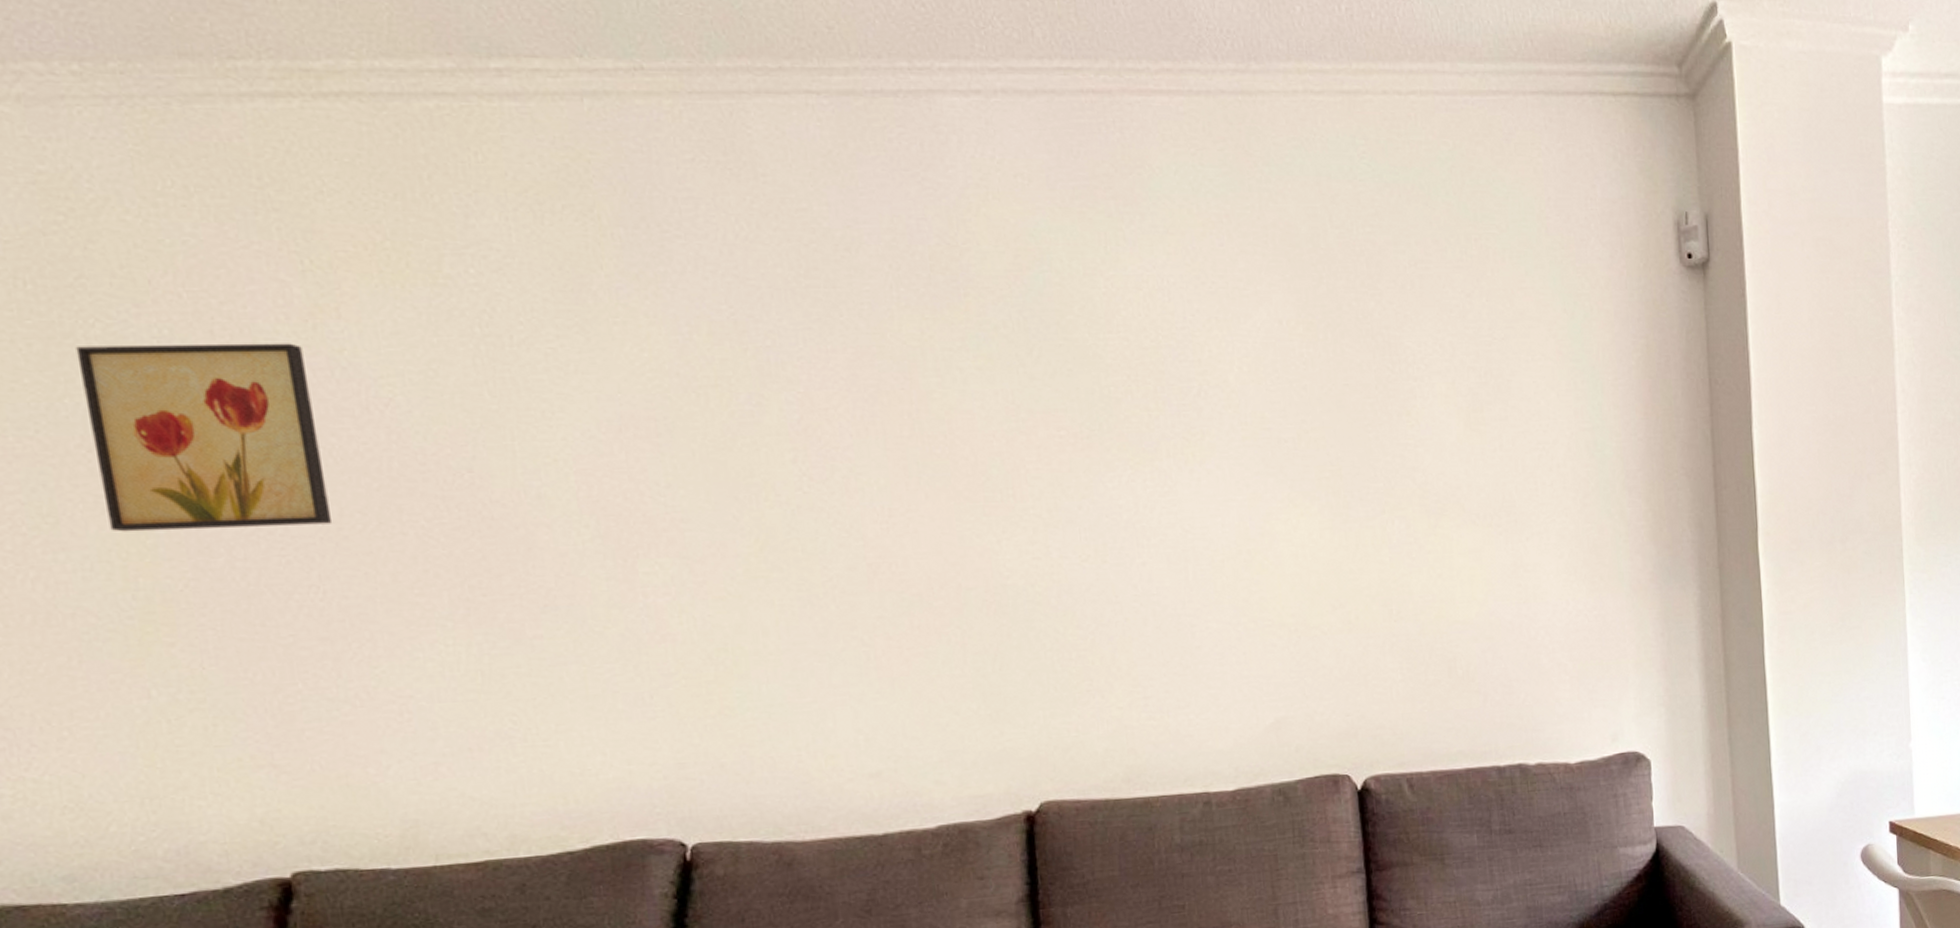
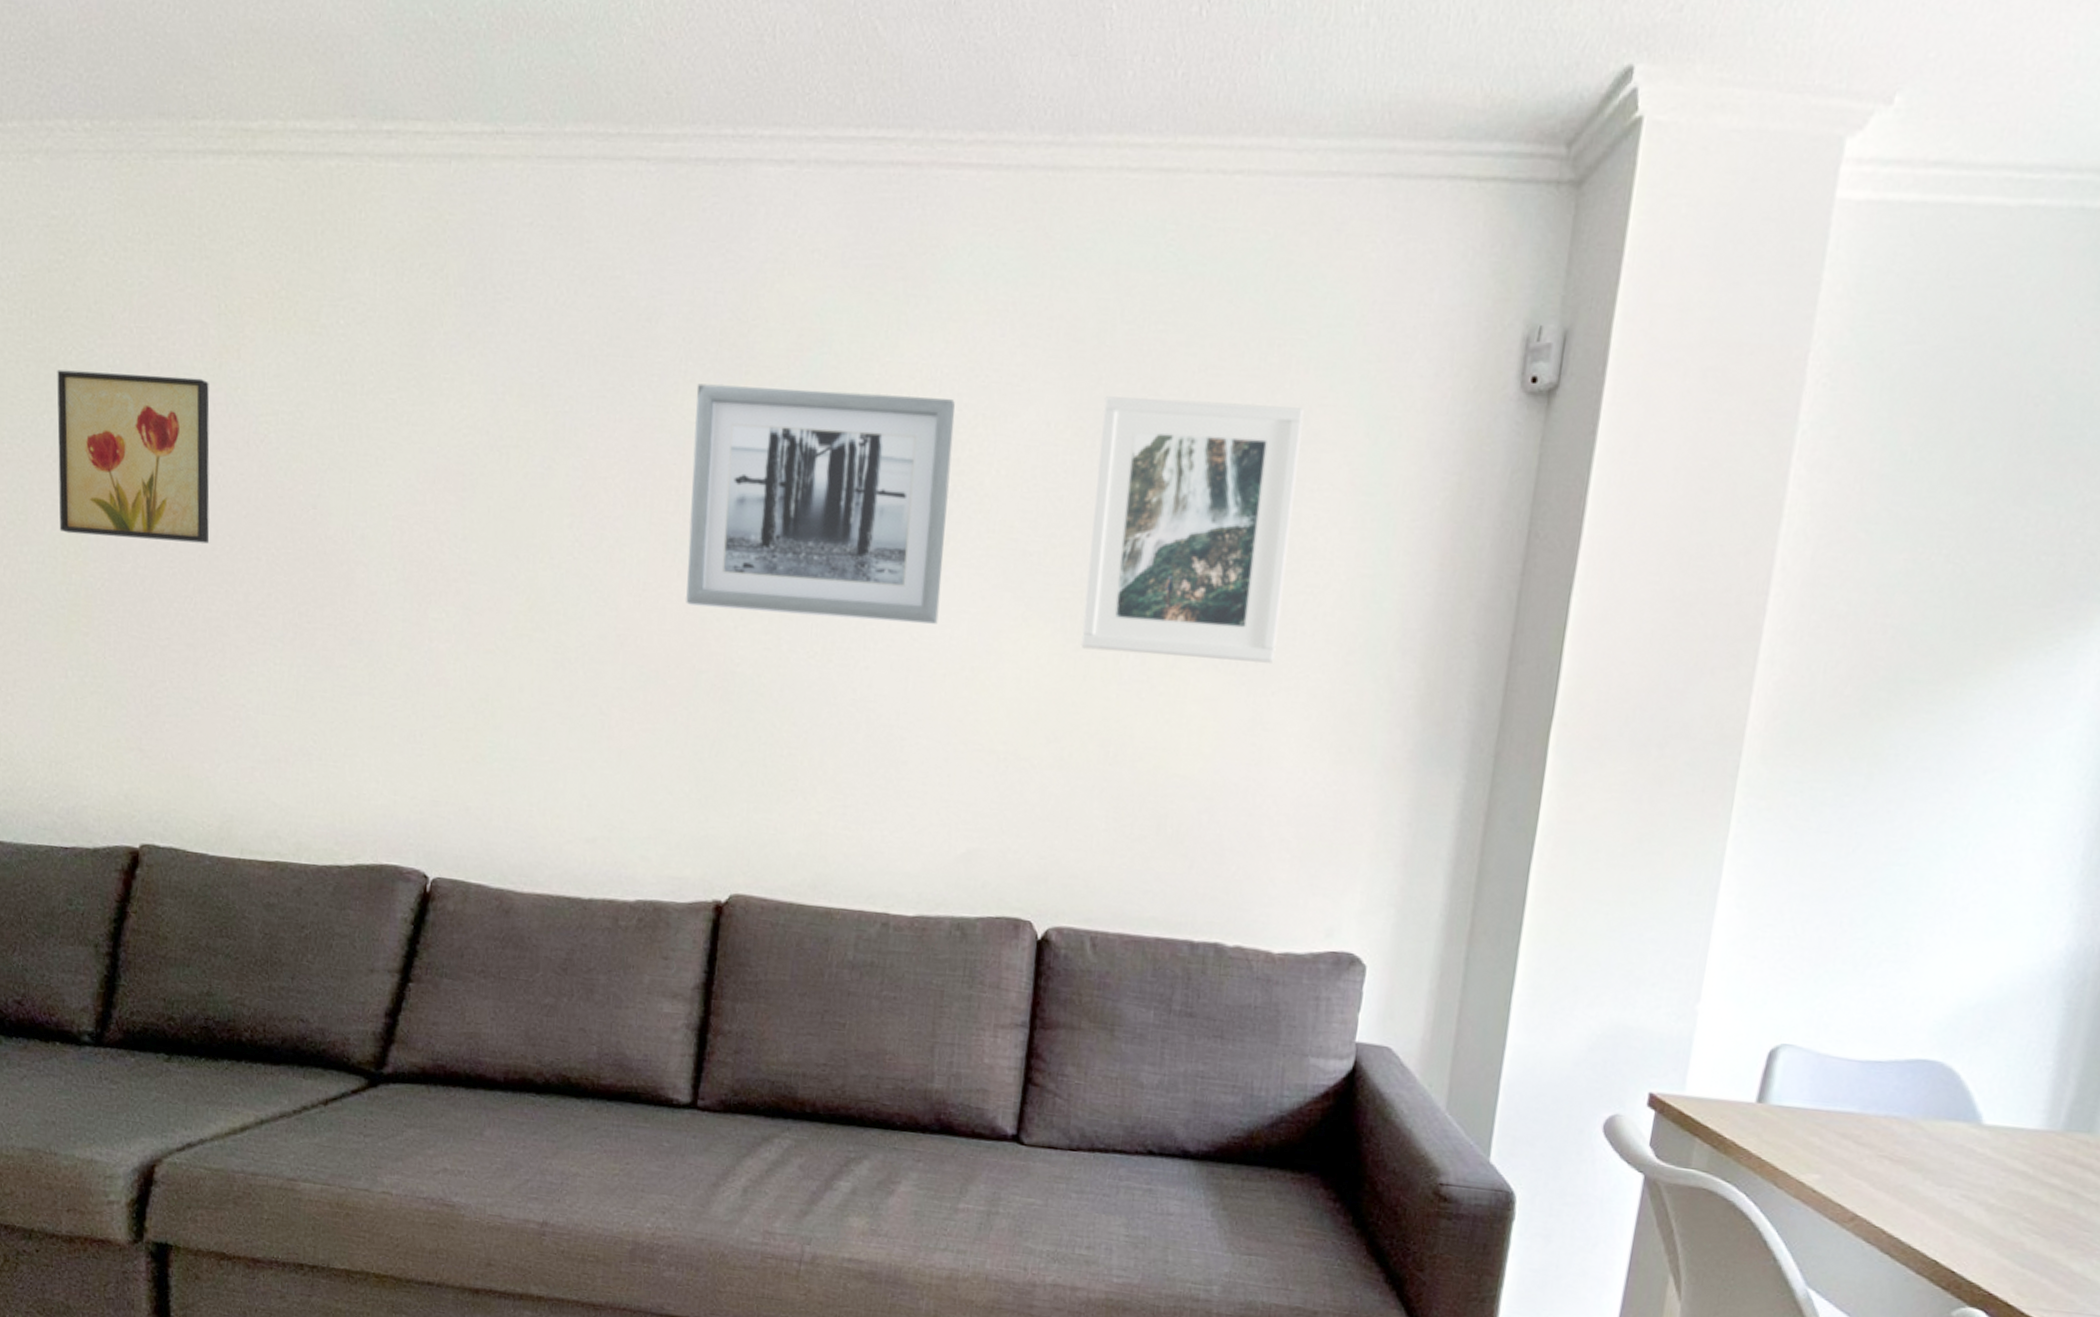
wall art: none [913,305,1207,526] -> present [686,383,955,625]
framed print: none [1328,292,1523,521] -> present [1081,396,1304,663]

